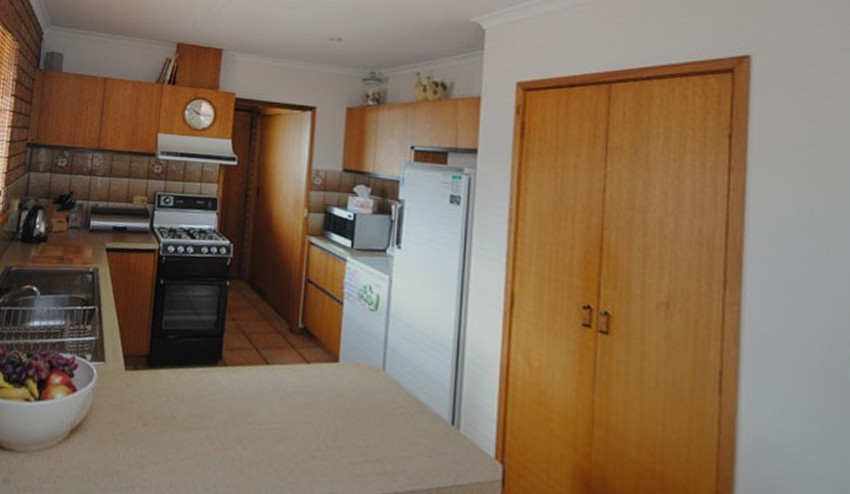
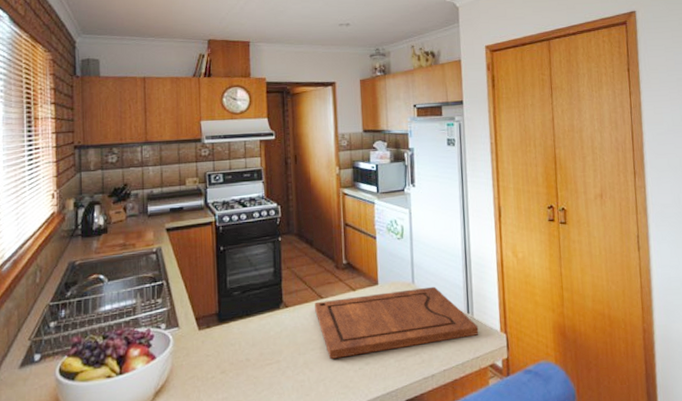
cutting board: none [258,366,465,457] -> present [315,286,479,359]

